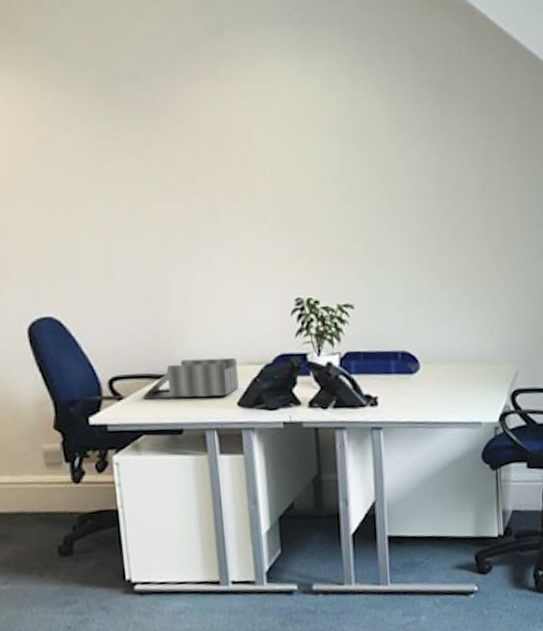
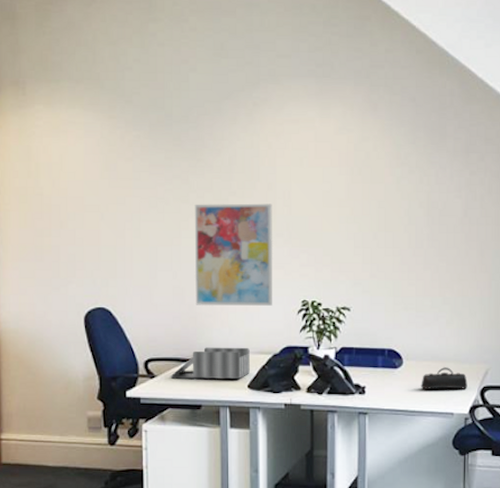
wall art: none [154,182,260,310] -> present [194,203,272,306]
pencil case: none [442,369,496,398] -> present [421,367,468,390]

